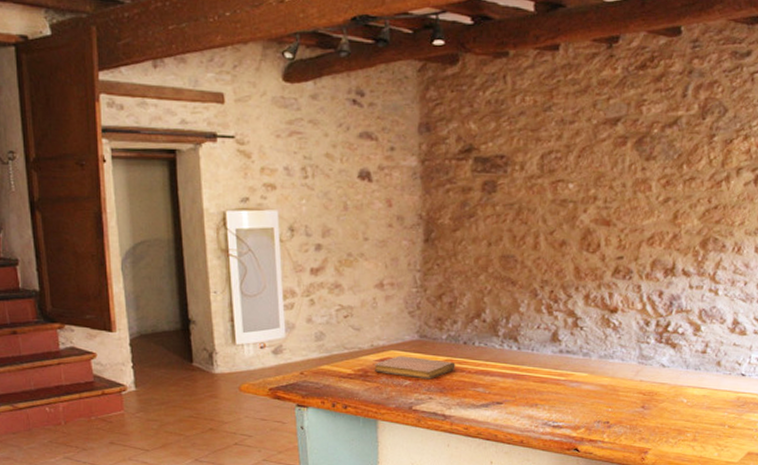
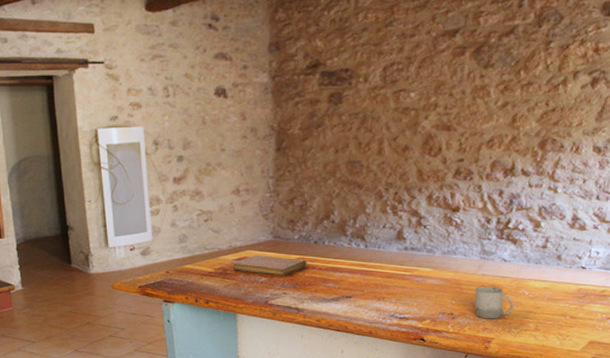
cup: none [631,393,672,428] -> present [474,286,514,319]

